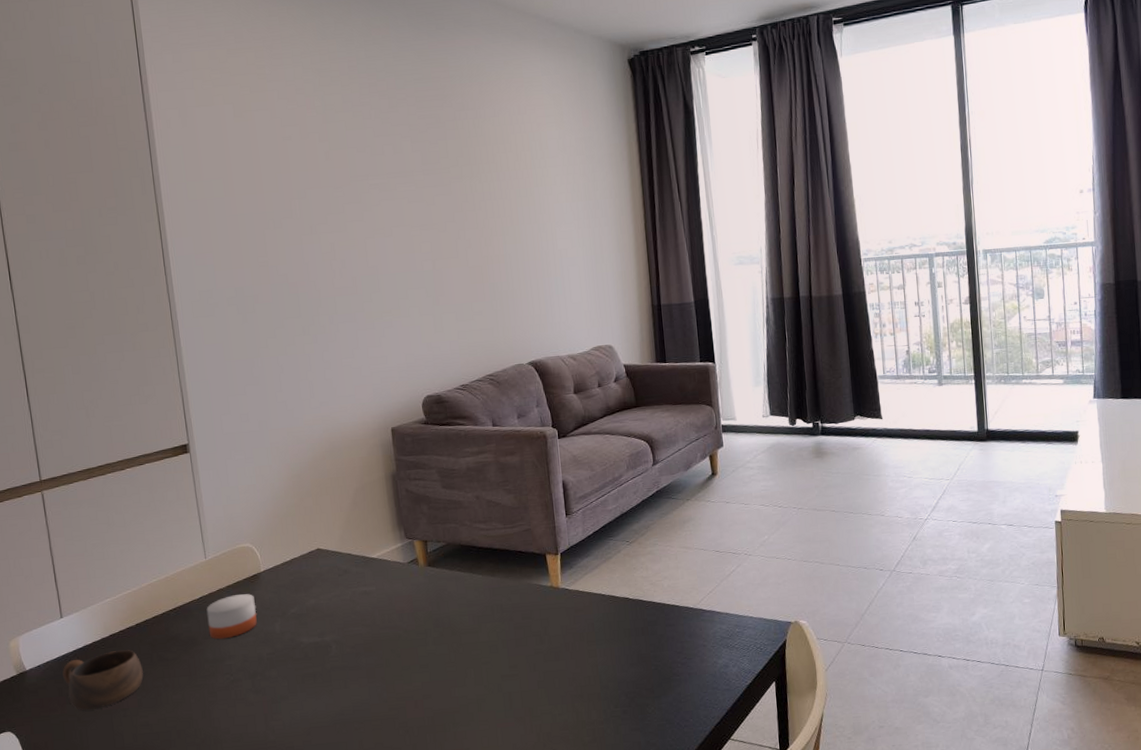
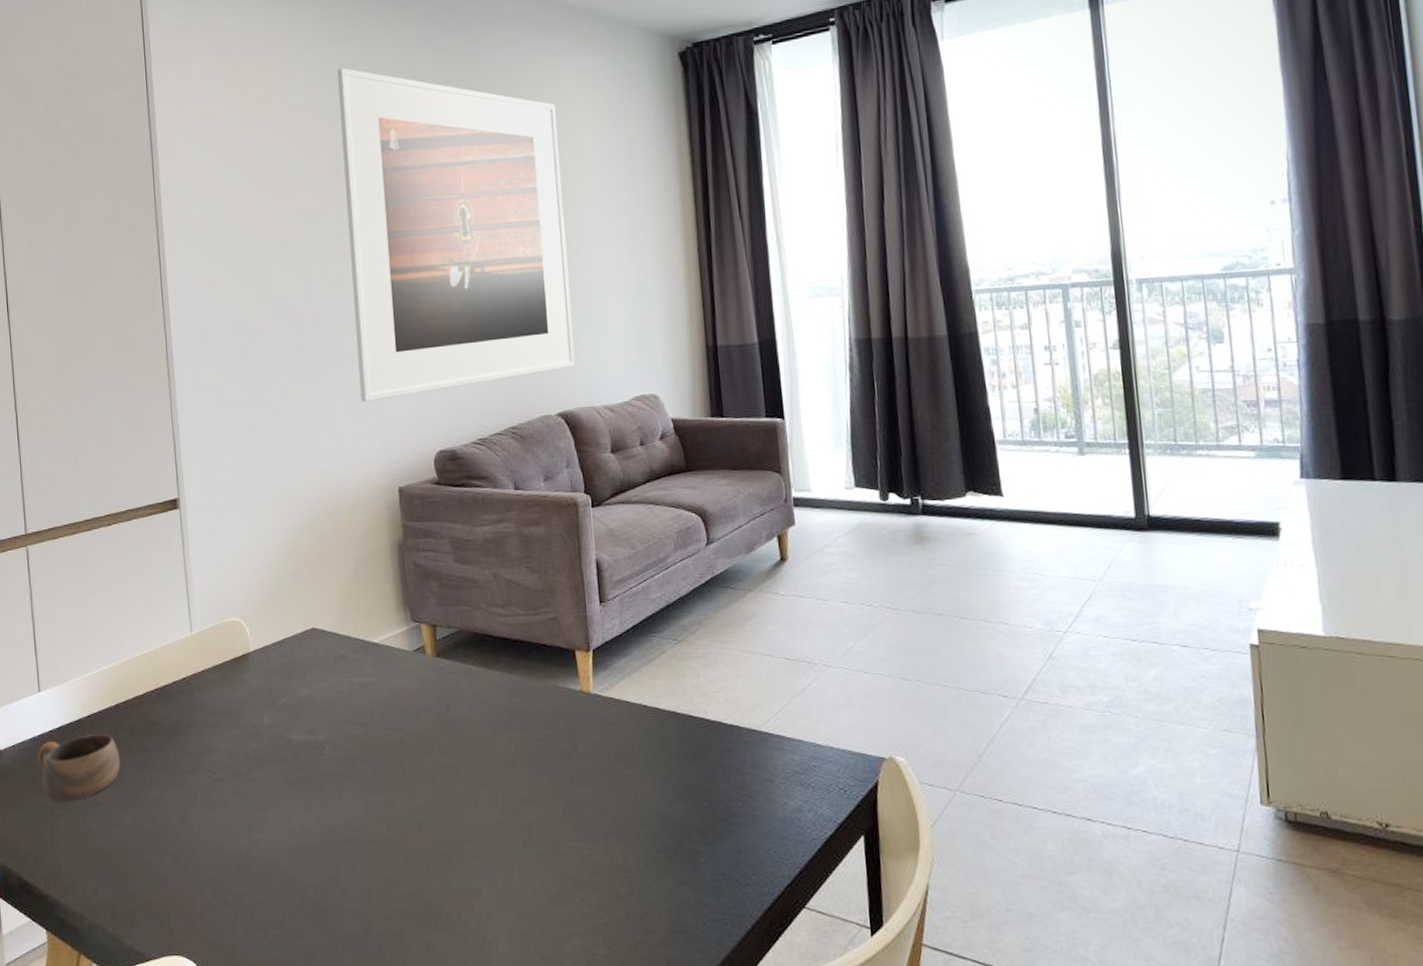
candle: present [206,594,257,639] -> none [190,677,244,729]
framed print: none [324,62,543,357] -> present [337,67,575,403]

